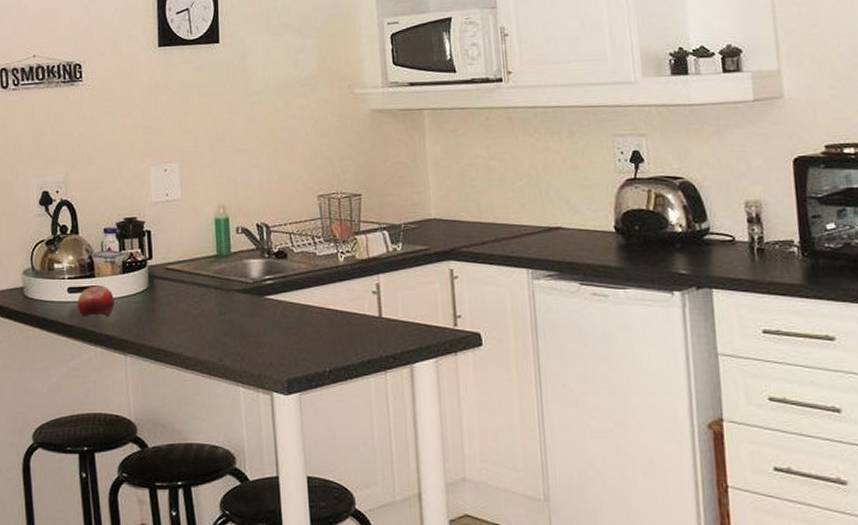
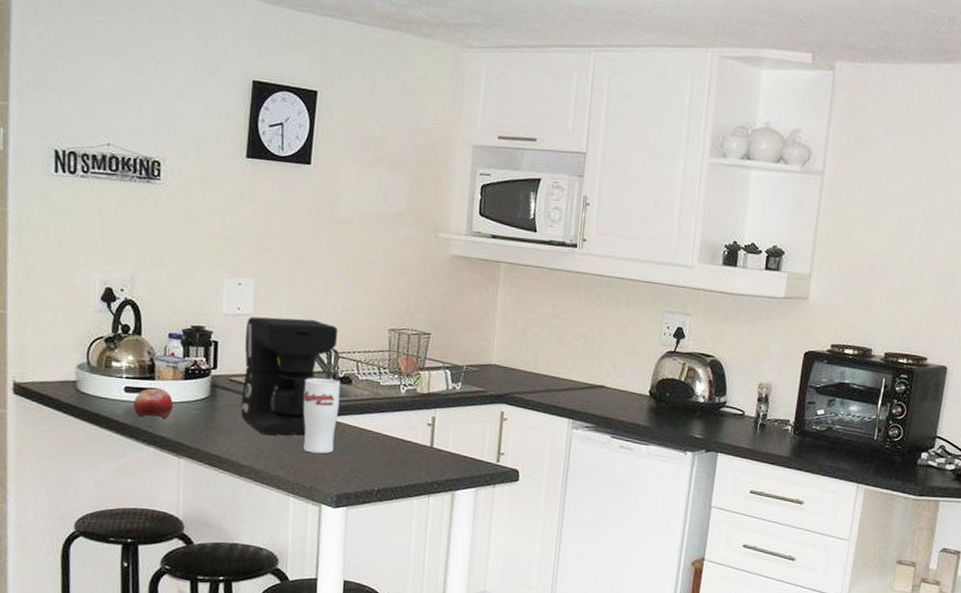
coffee maker: none [176,196,266,323] -> present [241,316,338,436]
cup: none [239,255,278,337] -> present [303,378,341,454]

